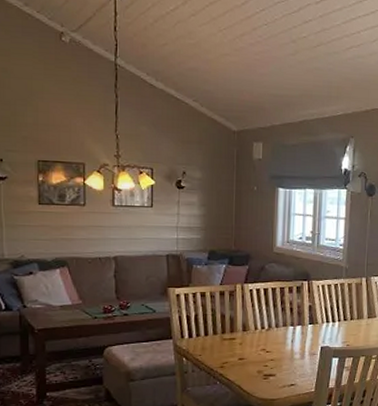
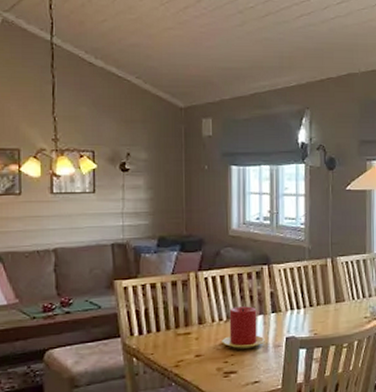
candle: none [263,317,302,355] -> present [222,306,265,349]

